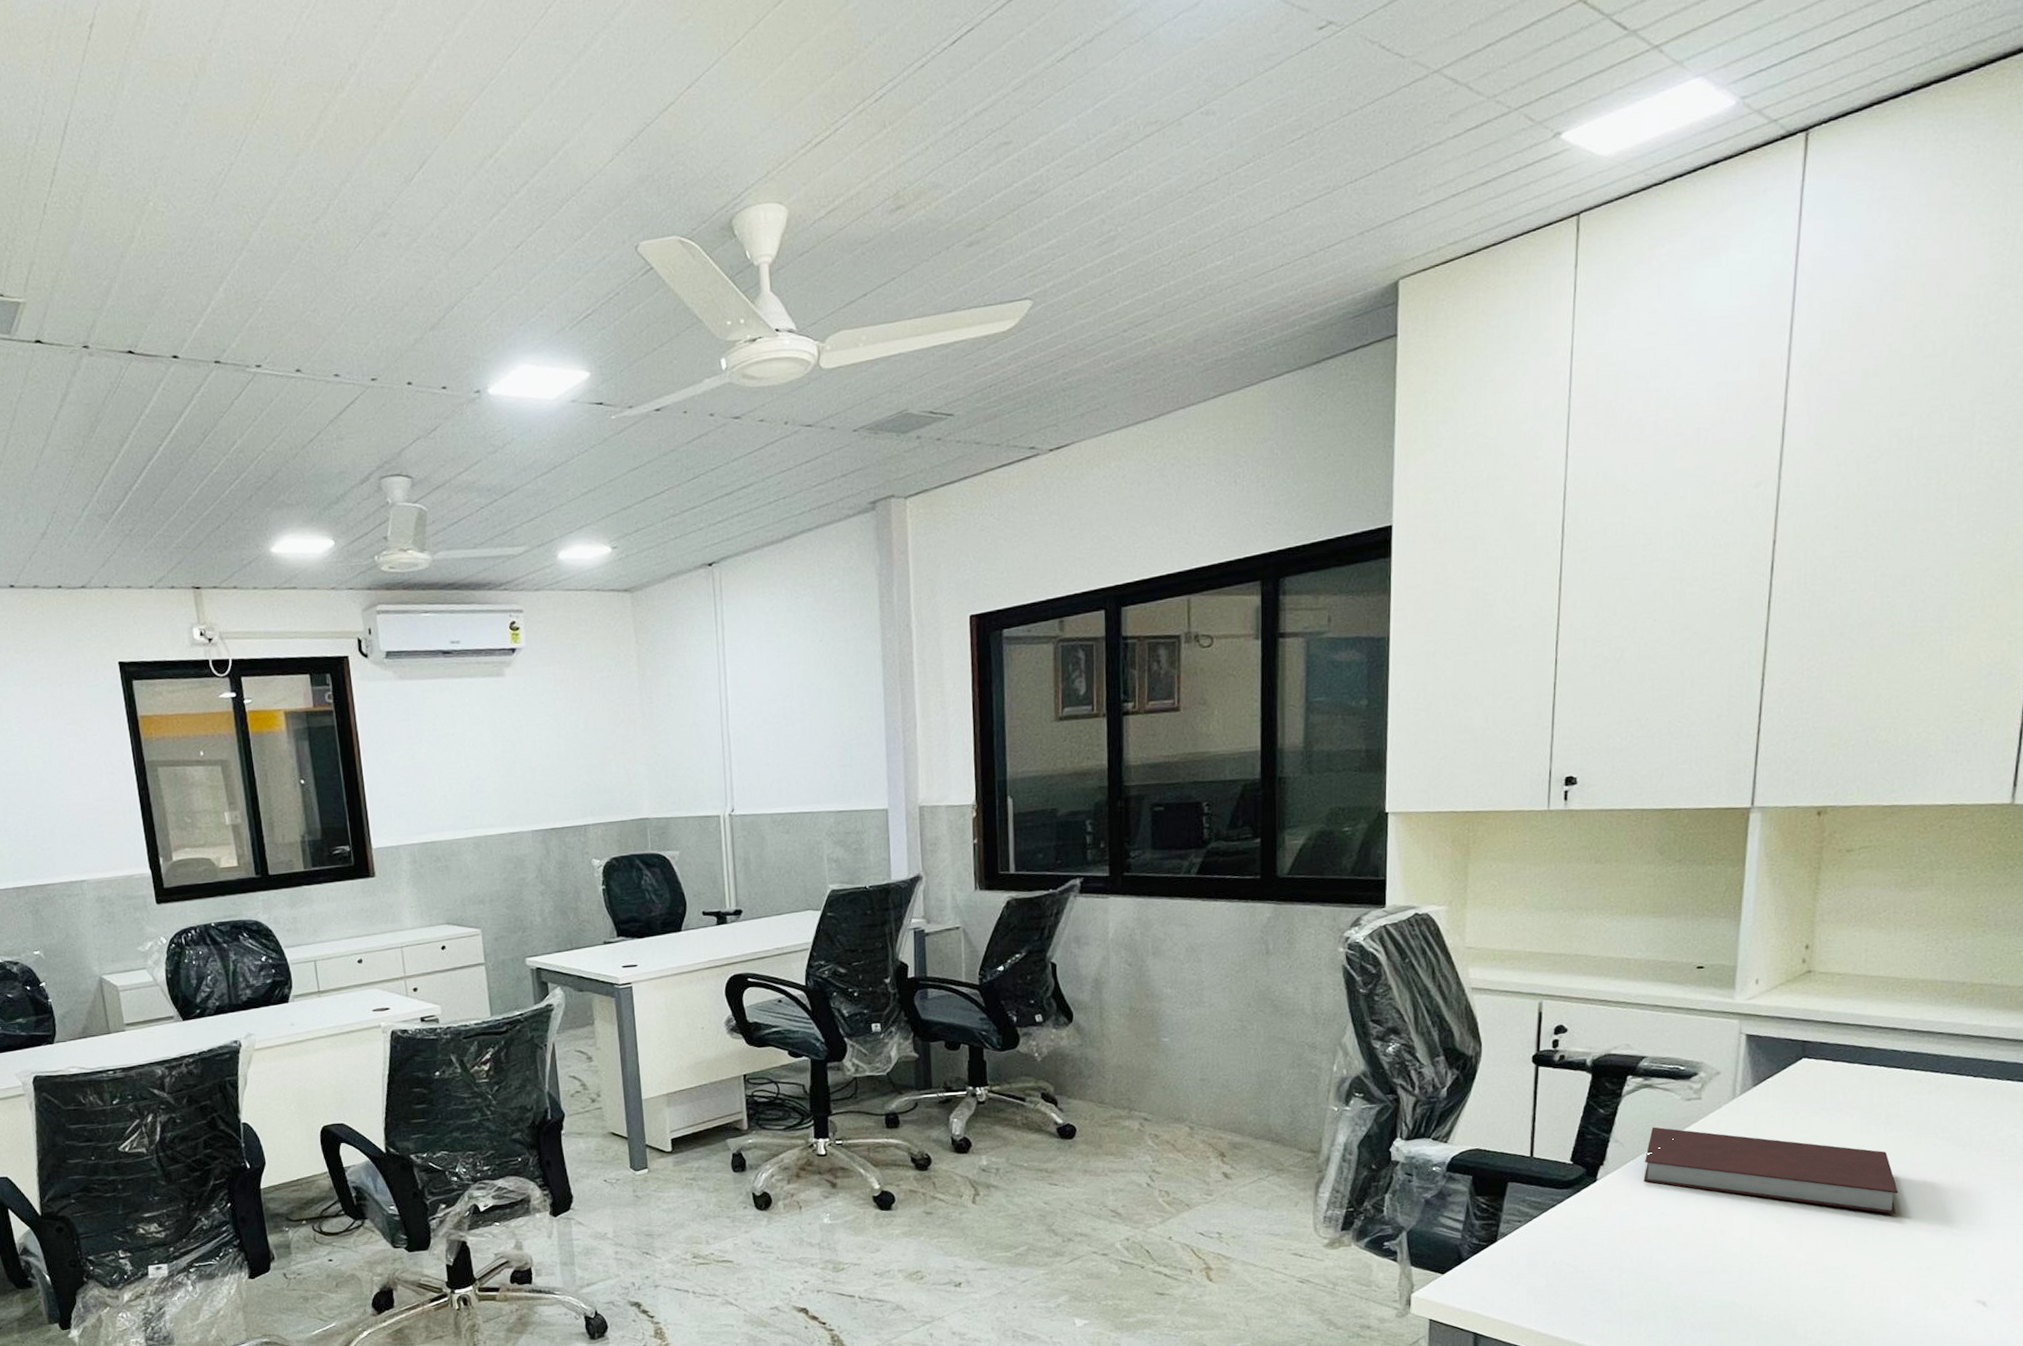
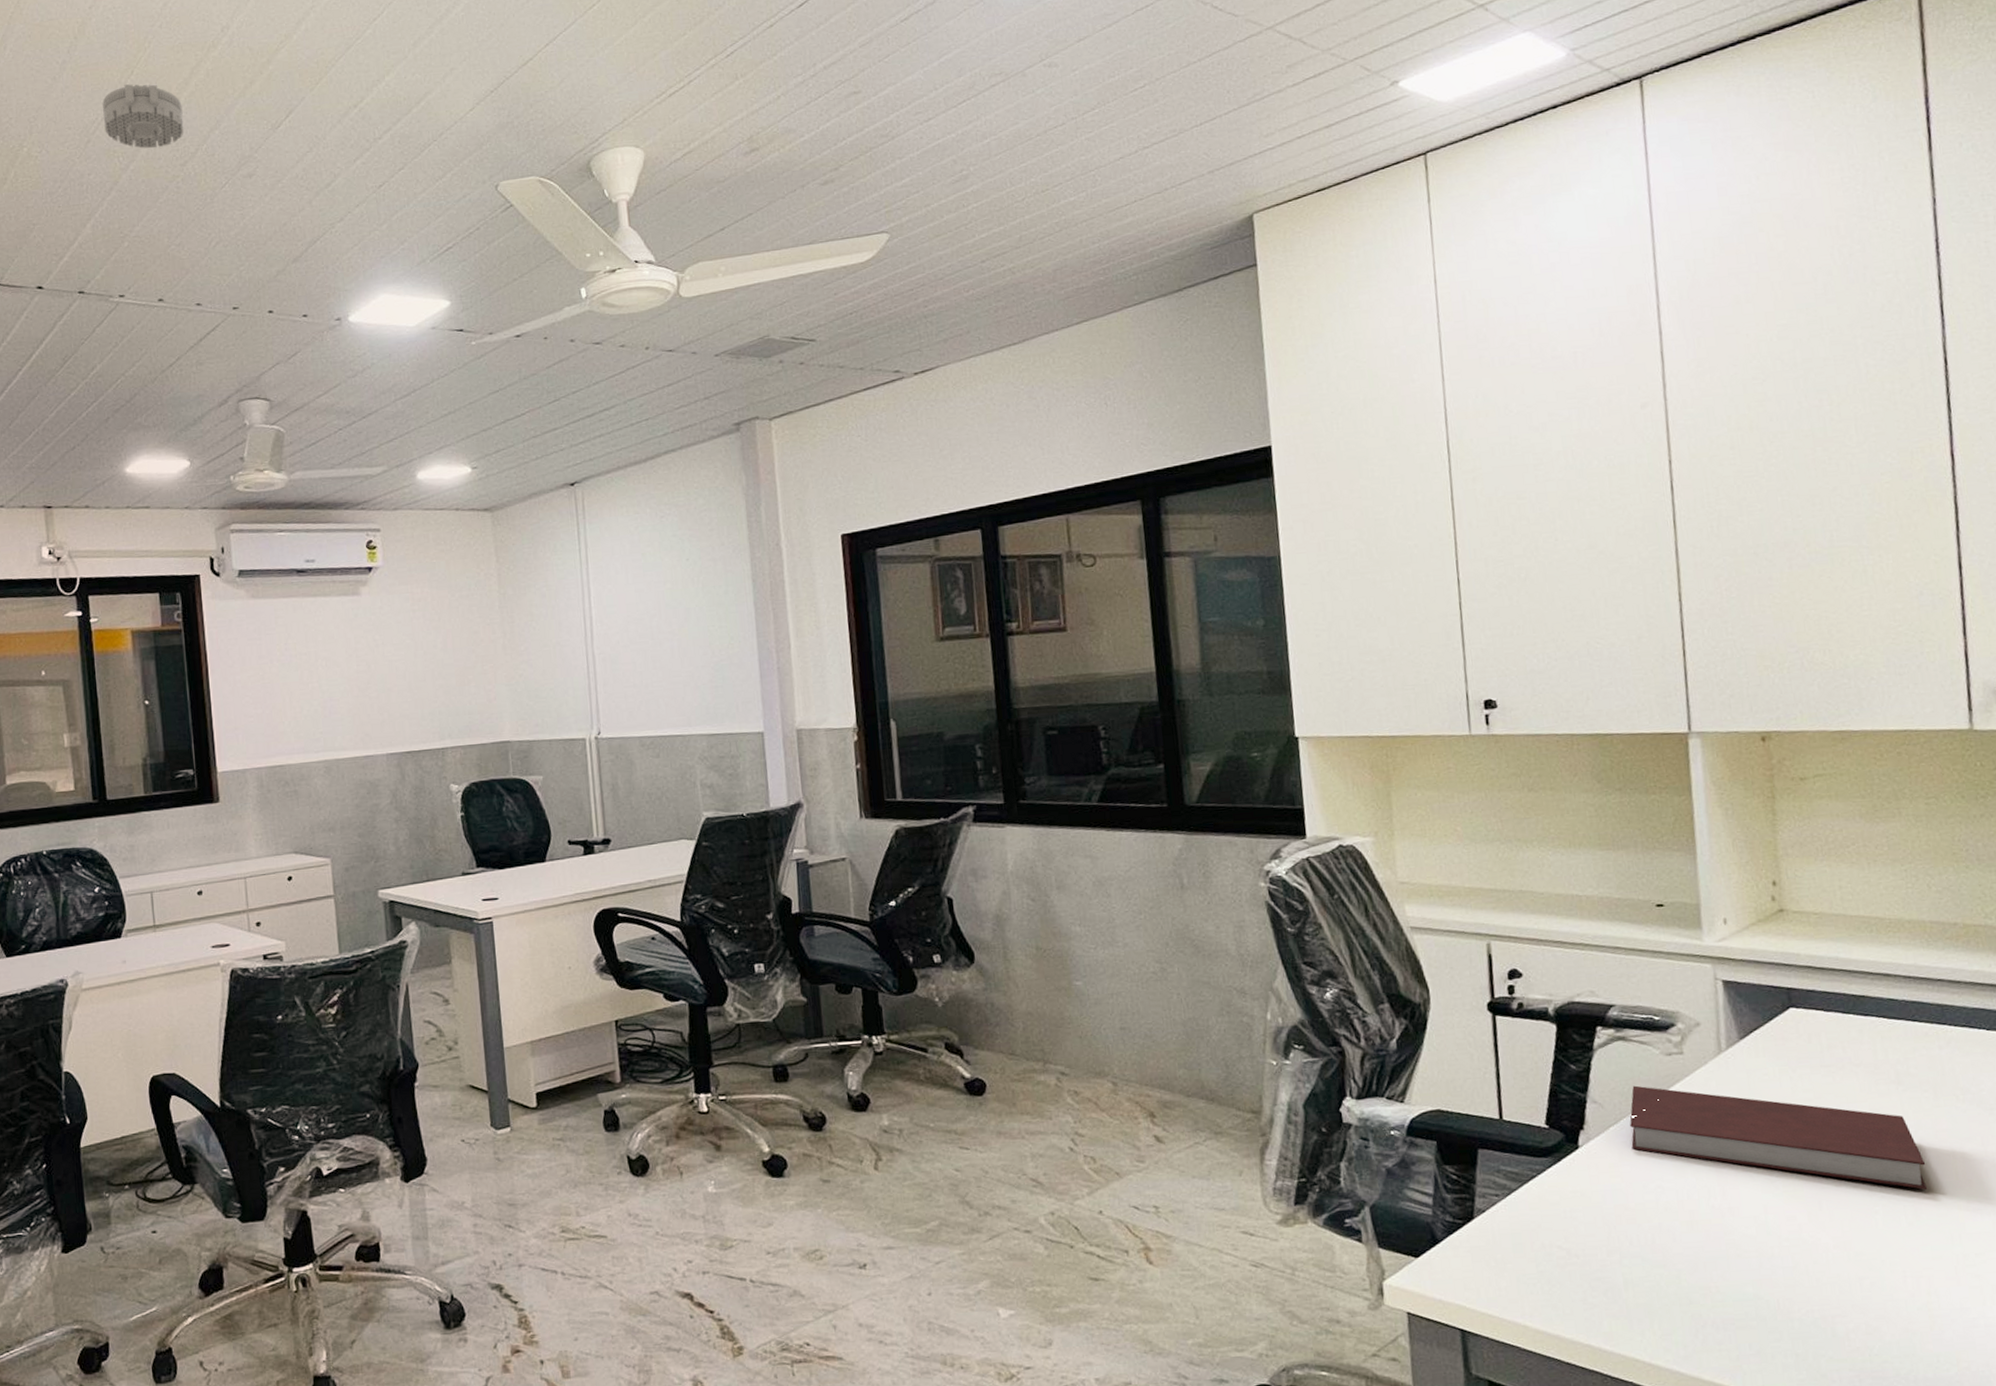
smoke detector: none [228,129,315,203] -> present [102,83,184,149]

